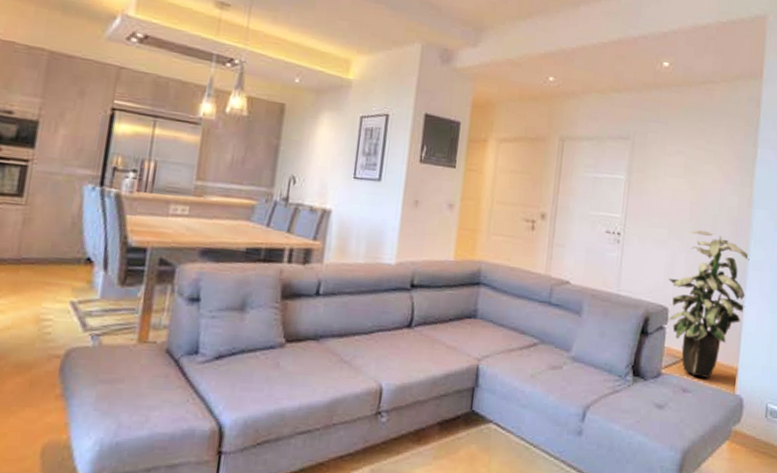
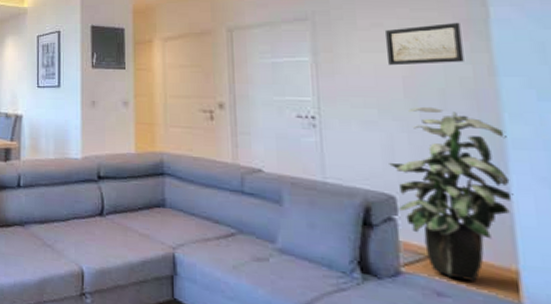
wall art: none [683,157,737,194] -> present [384,22,464,66]

